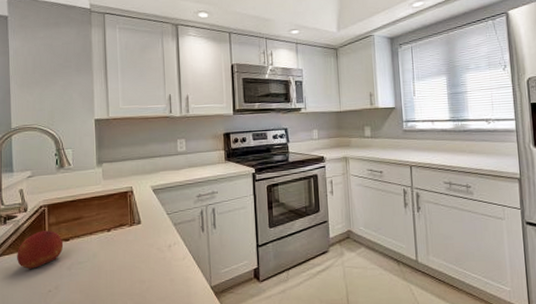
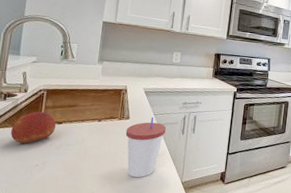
cup: none [139,217,183,289] -> present [125,117,166,178]

